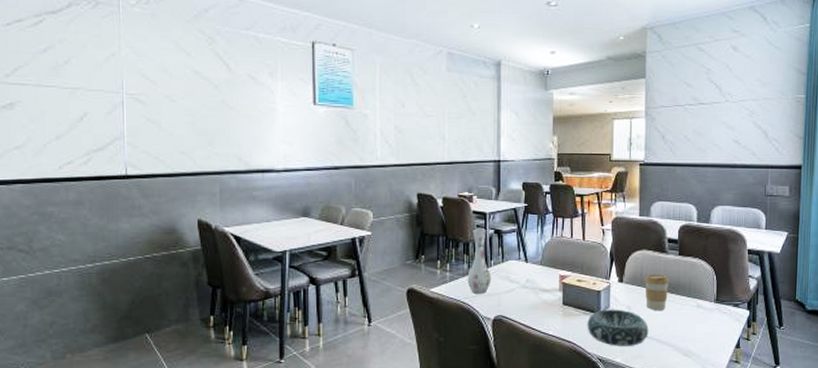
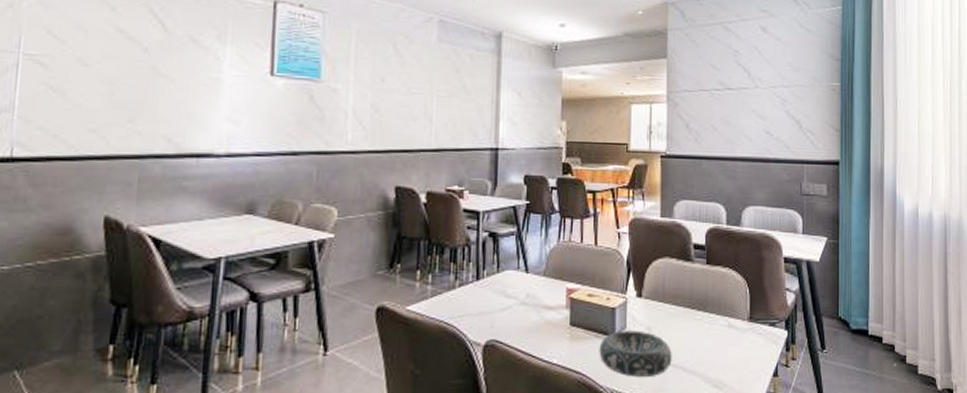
vase: present [467,228,492,294] -> none [453,230,484,312]
coffee cup: present [644,274,670,311] -> none [666,287,696,332]

